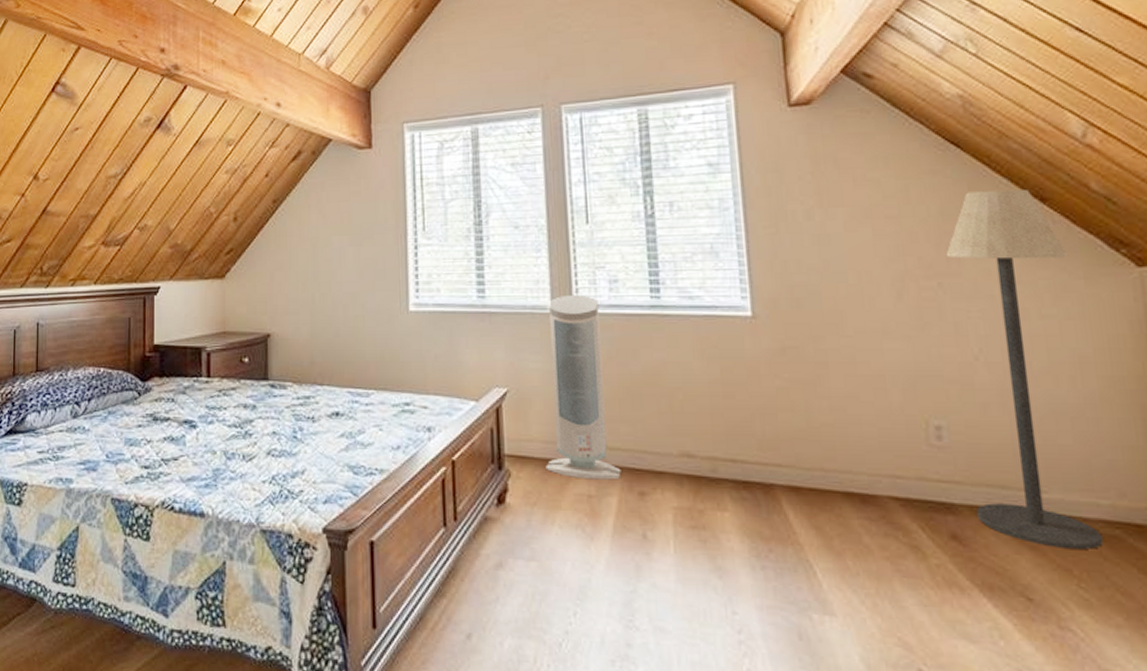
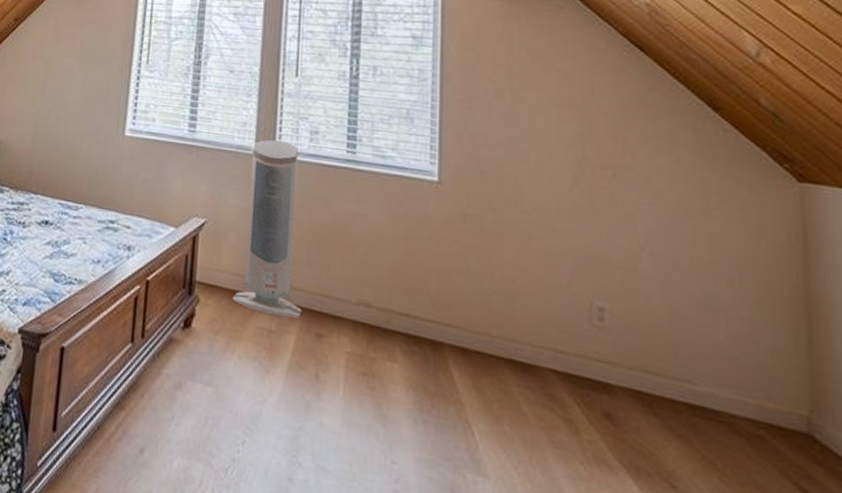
floor lamp: present [945,190,1104,550] -> none [622,93,748,446]

